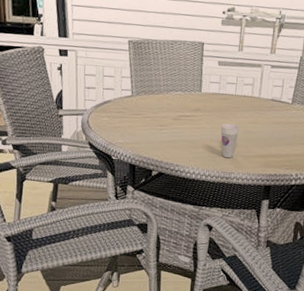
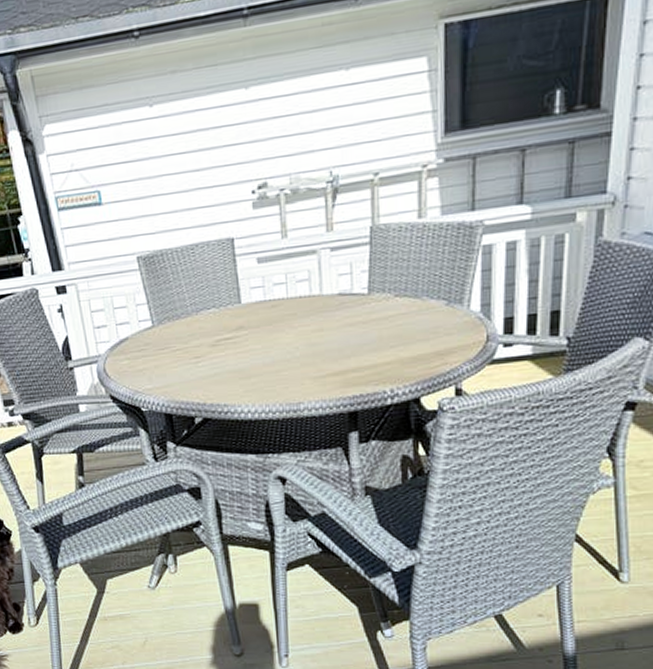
cup: present [220,123,239,159] -> none [275,336,301,385]

